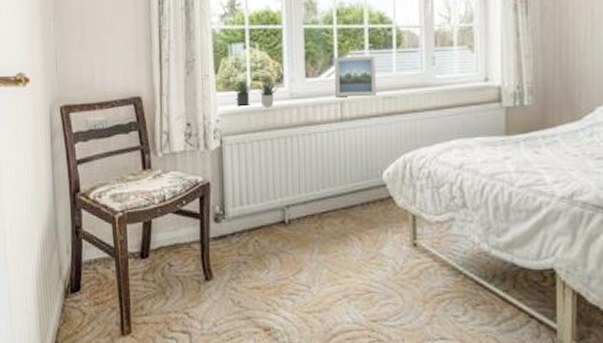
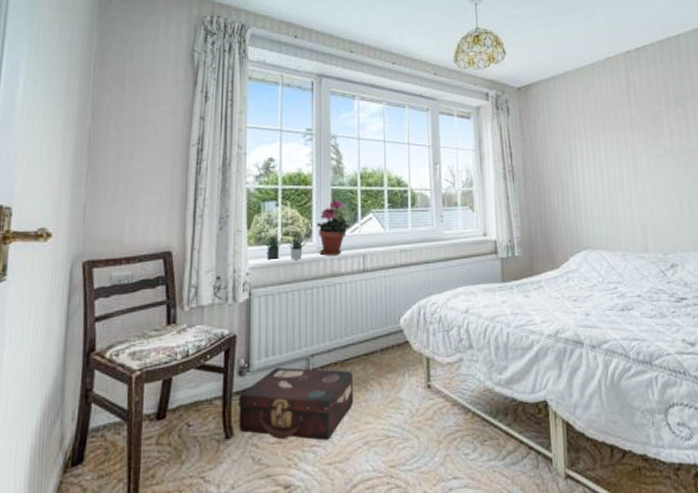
suitcase: none [215,215,333,290] -> present [237,366,354,441]
potted plant: none [288,41,325,104] -> present [316,200,349,257]
picture frame: present [335,55,378,98] -> none [358,213,395,251]

